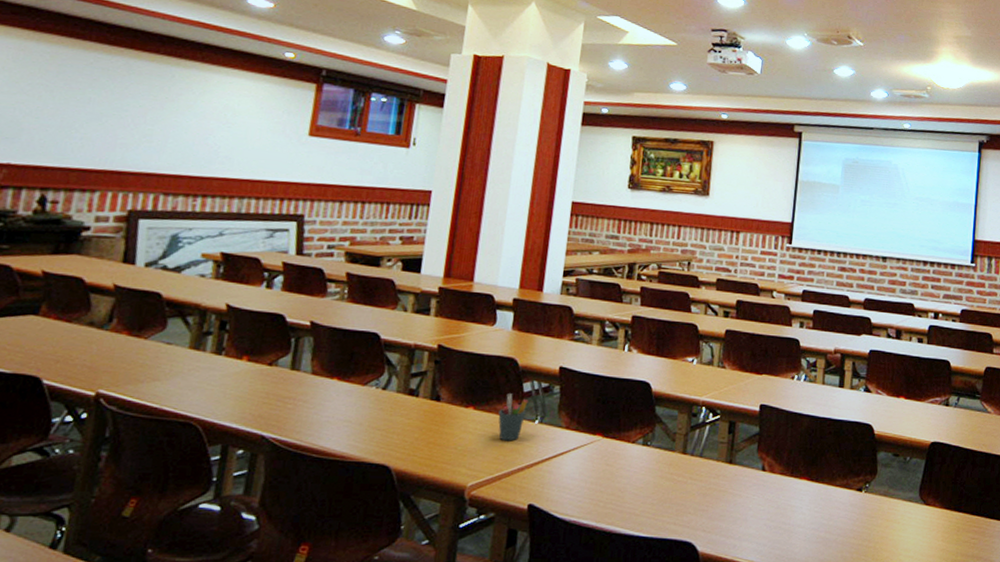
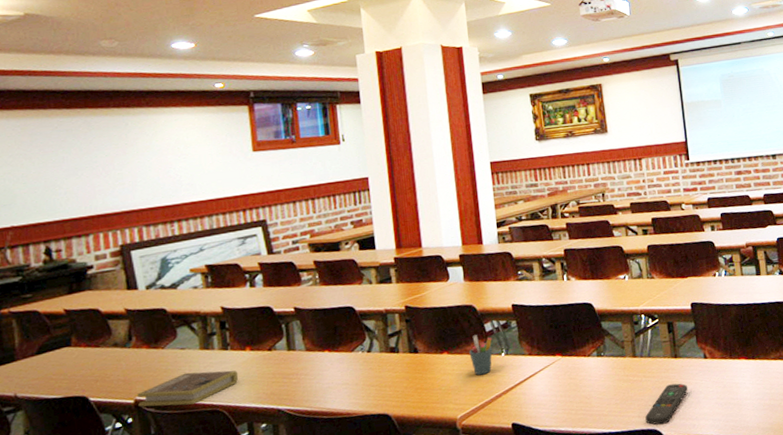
book: none [99,372,227,411] -> present [137,370,239,407]
remote control: none [681,493,736,538] -> present [645,383,688,425]

